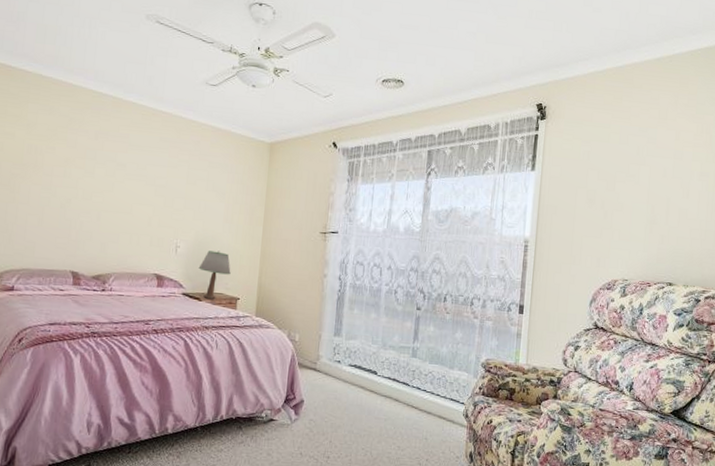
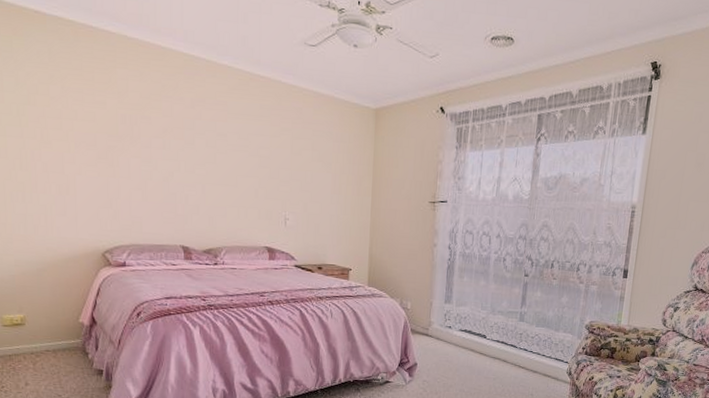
table lamp: present [198,250,231,300] -> none [309,222,342,271]

